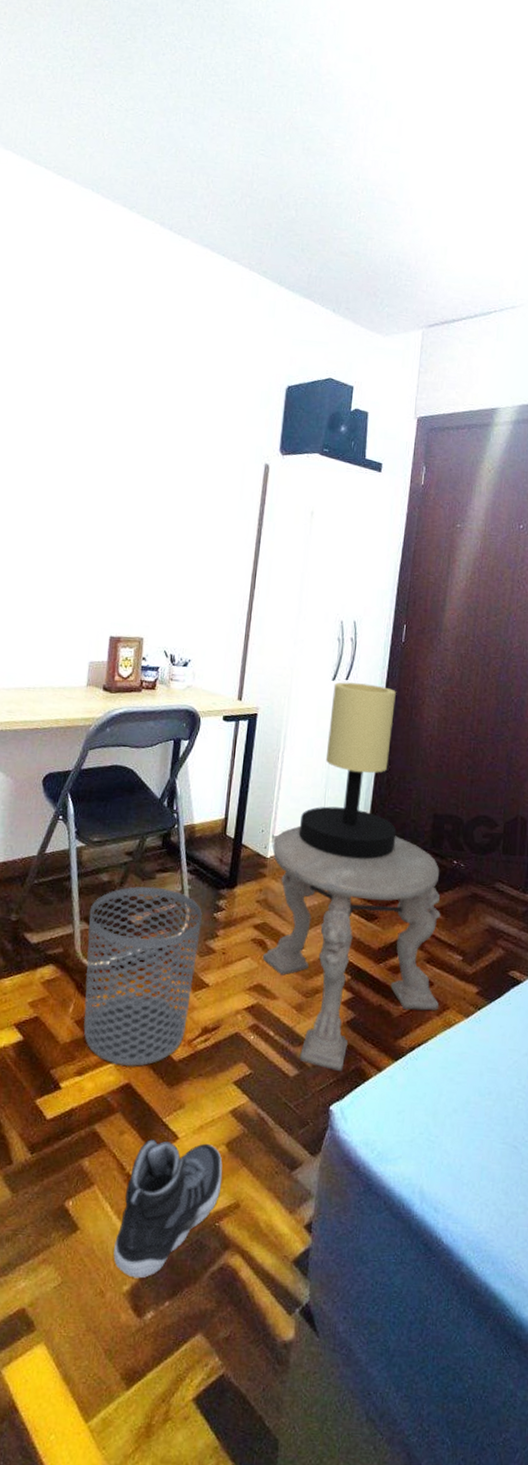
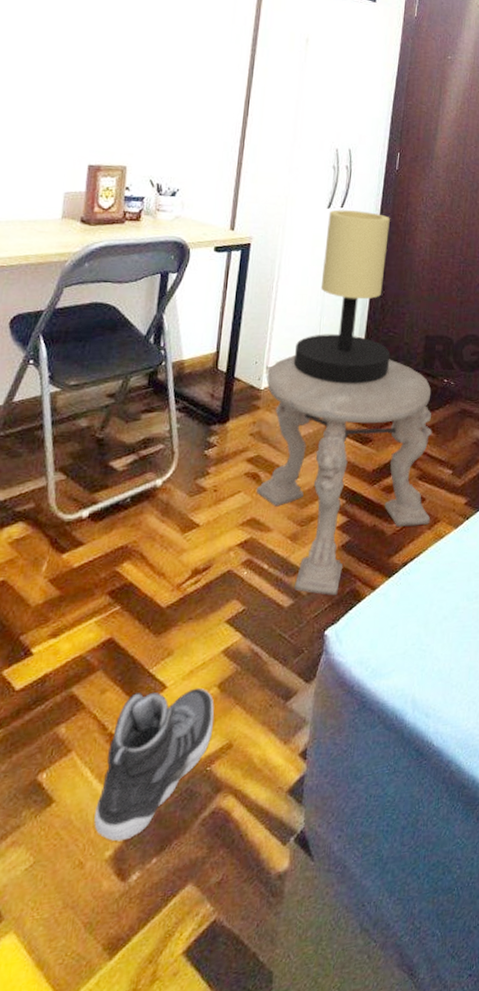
waste bin: present [83,886,202,1067] -> none [59,428,192,621]

